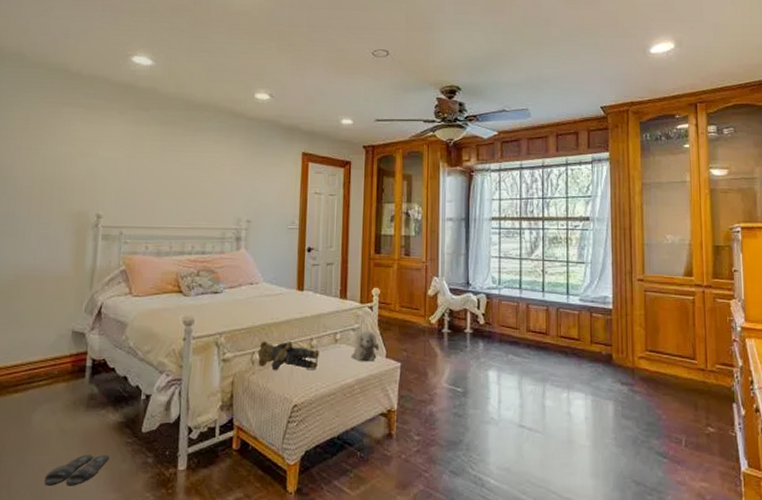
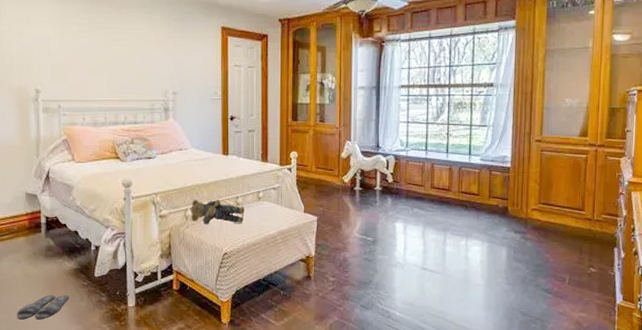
plush toy: present [351,331,380,362] -> none [273,190,298,217]

